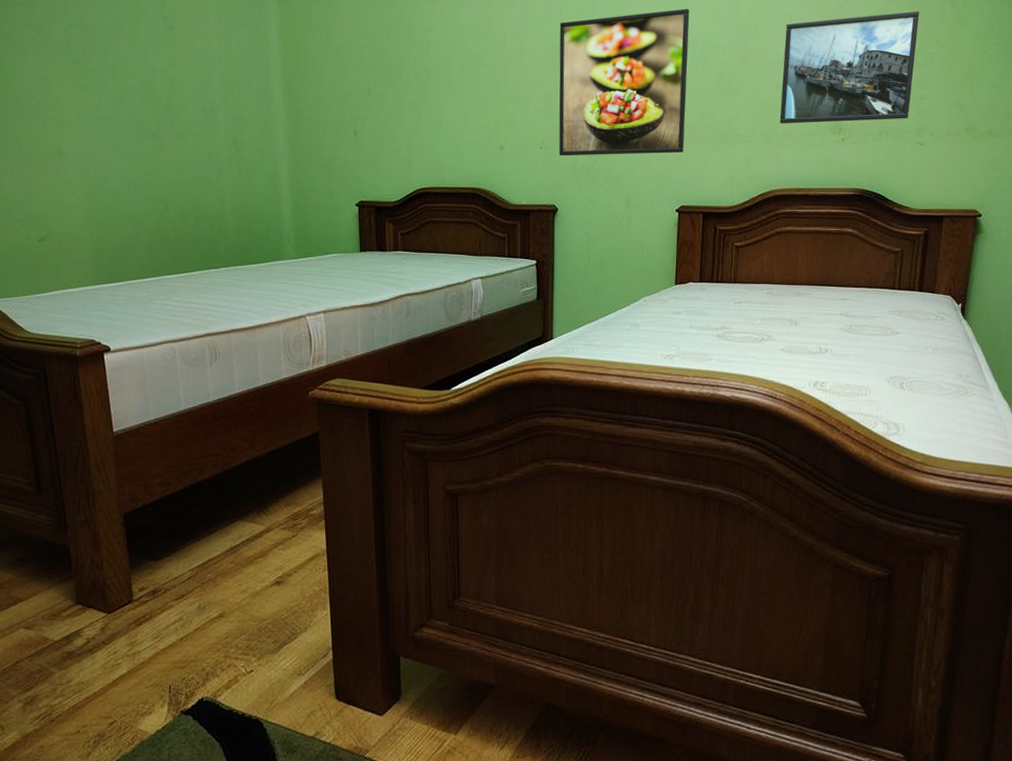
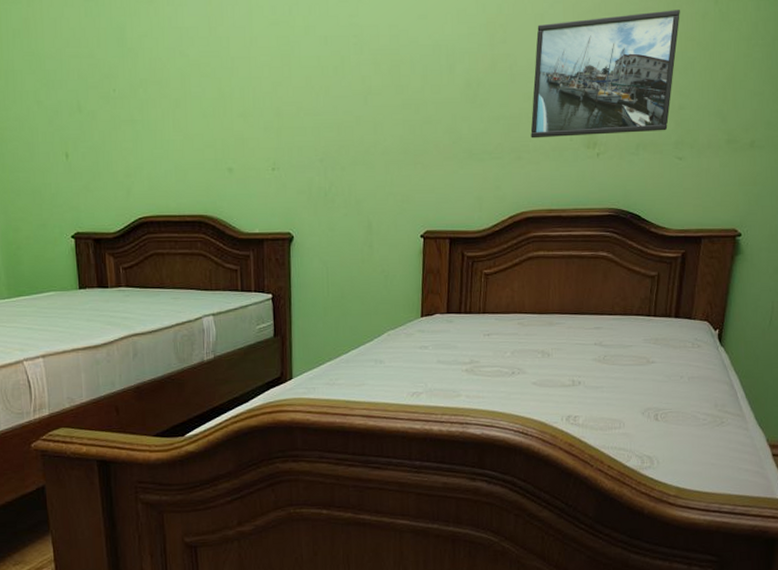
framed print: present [559,8,690,156] -> none [289,8,433,178]

